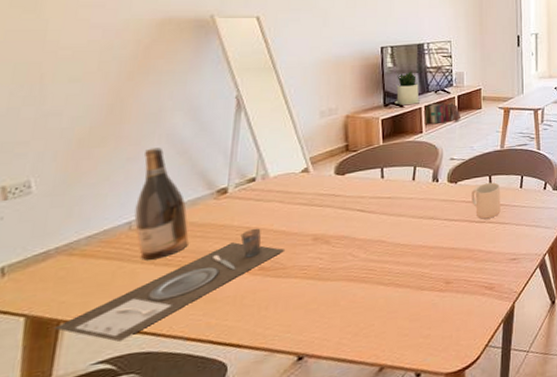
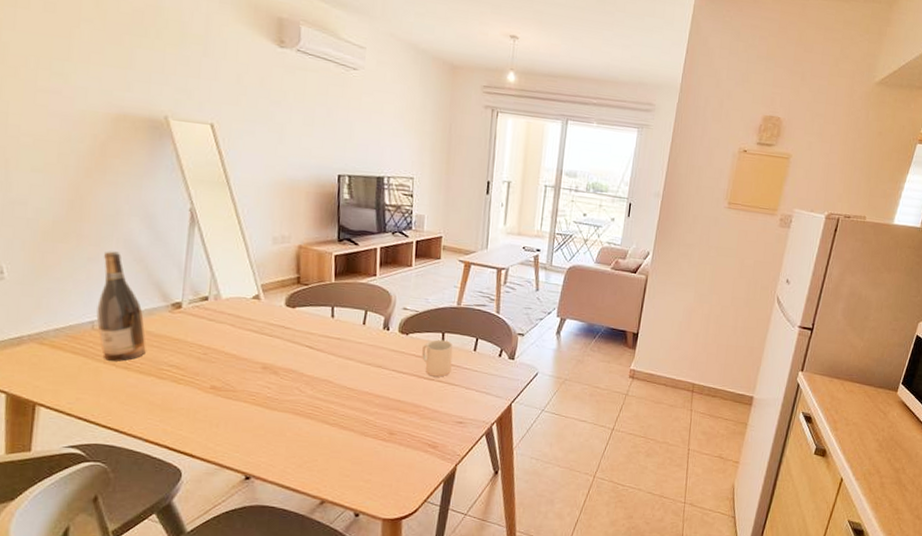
place setting: present [54,228,284,343] -> none [31,347,235,432]
planter: present [395,71,421,106] -> none [349,204,377,244]
books: present [423,102,461,124] -> none [378,244,418,270]

